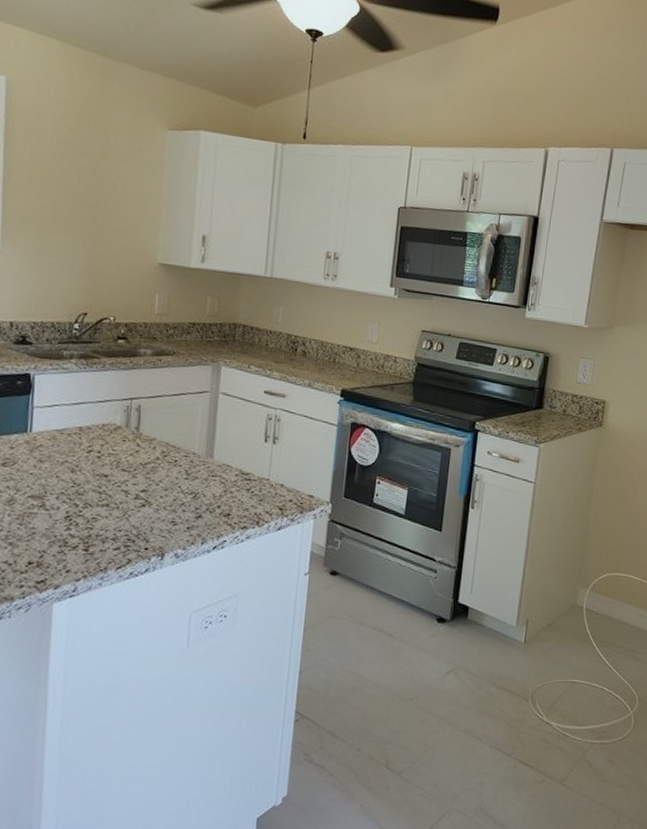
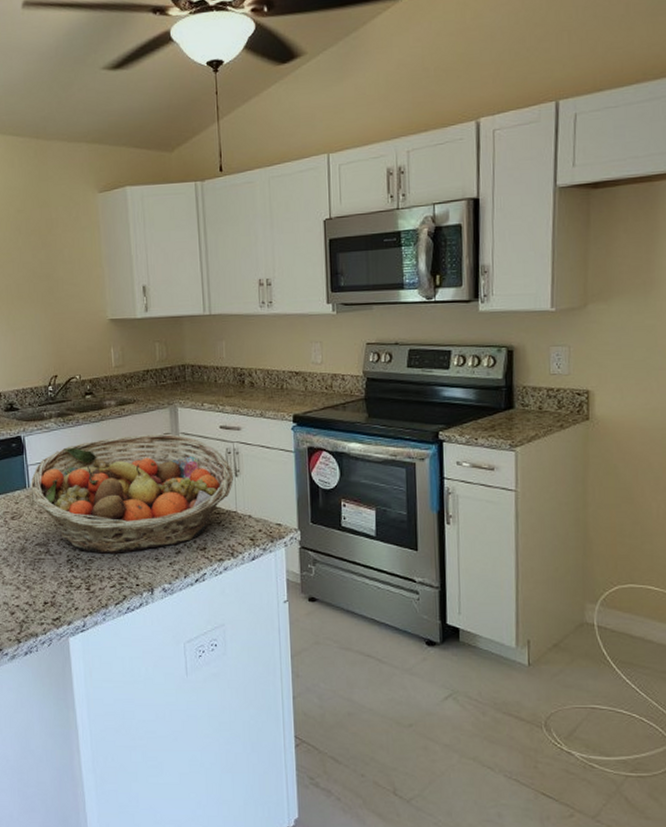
fruit basket: none [32,388,272,514] -> present [30,434,234,554]

